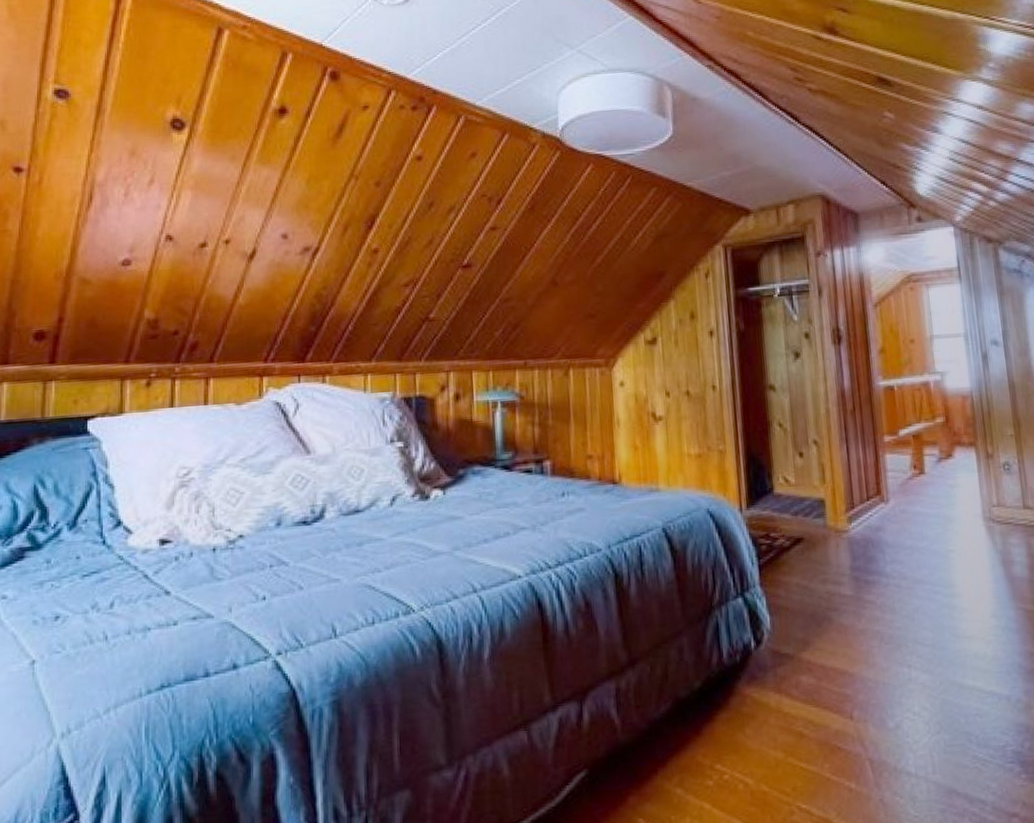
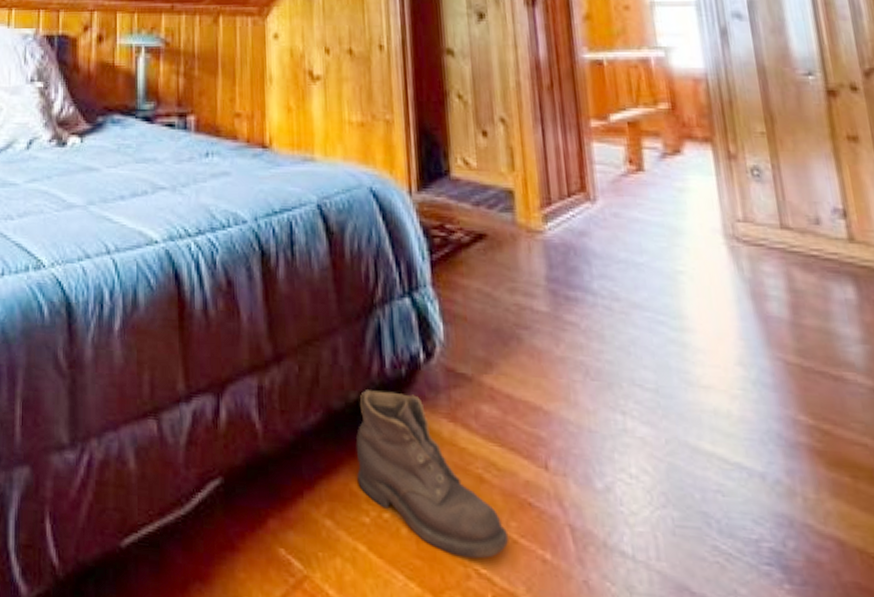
boot: none [700,676,824,799] -> present [356,388,509,559]

